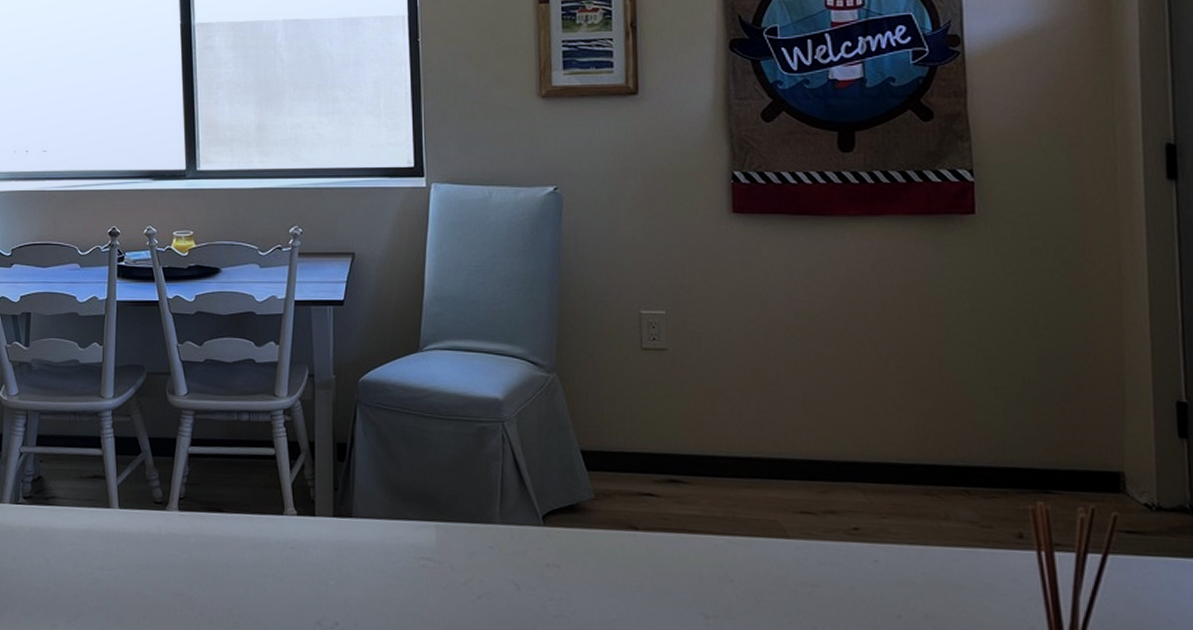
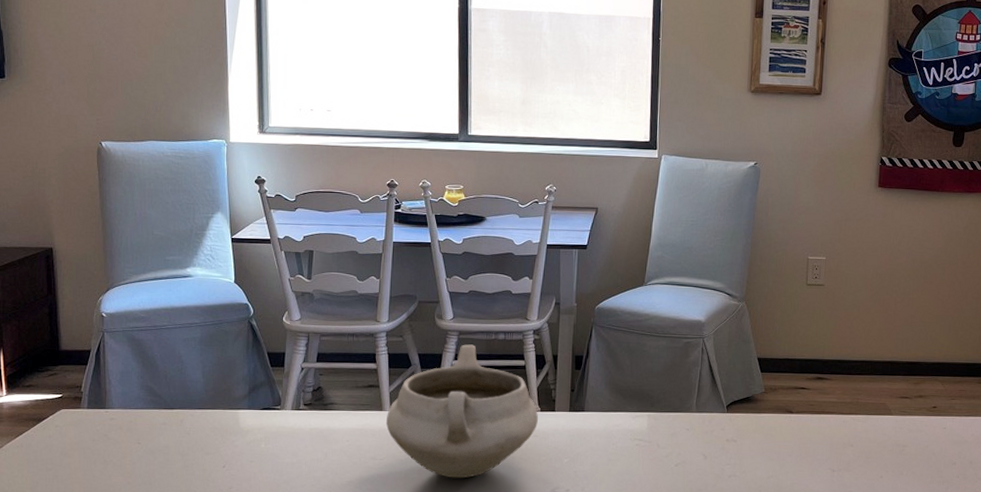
ceramic bowl: none [114,426,294,600] -> present [385,344,538,479]

